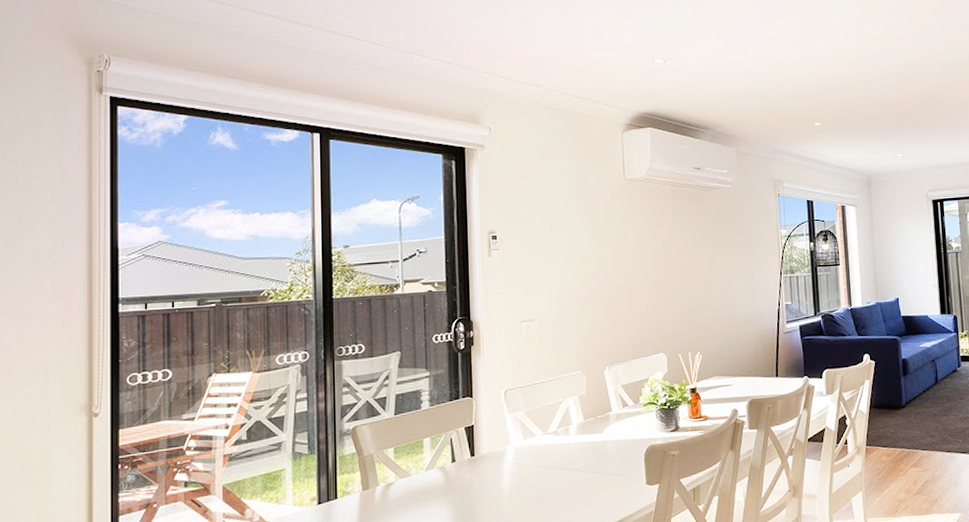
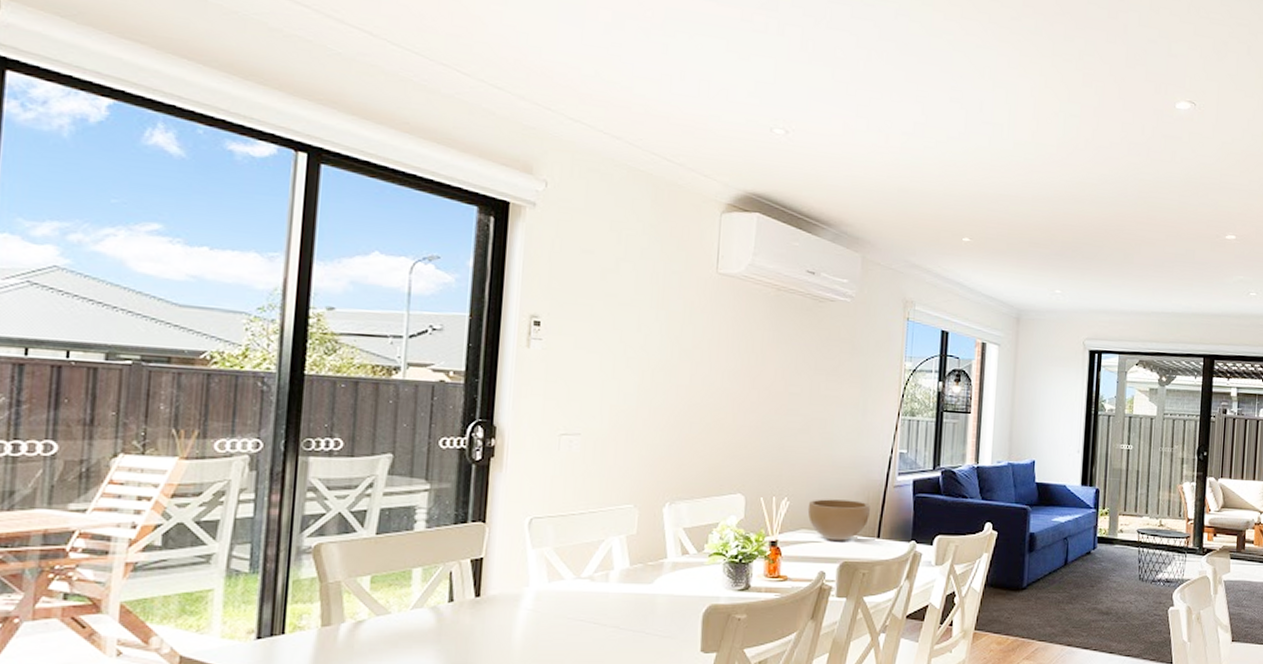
bowl: none [717,348,768,383] -> present [807,499,870,541]

